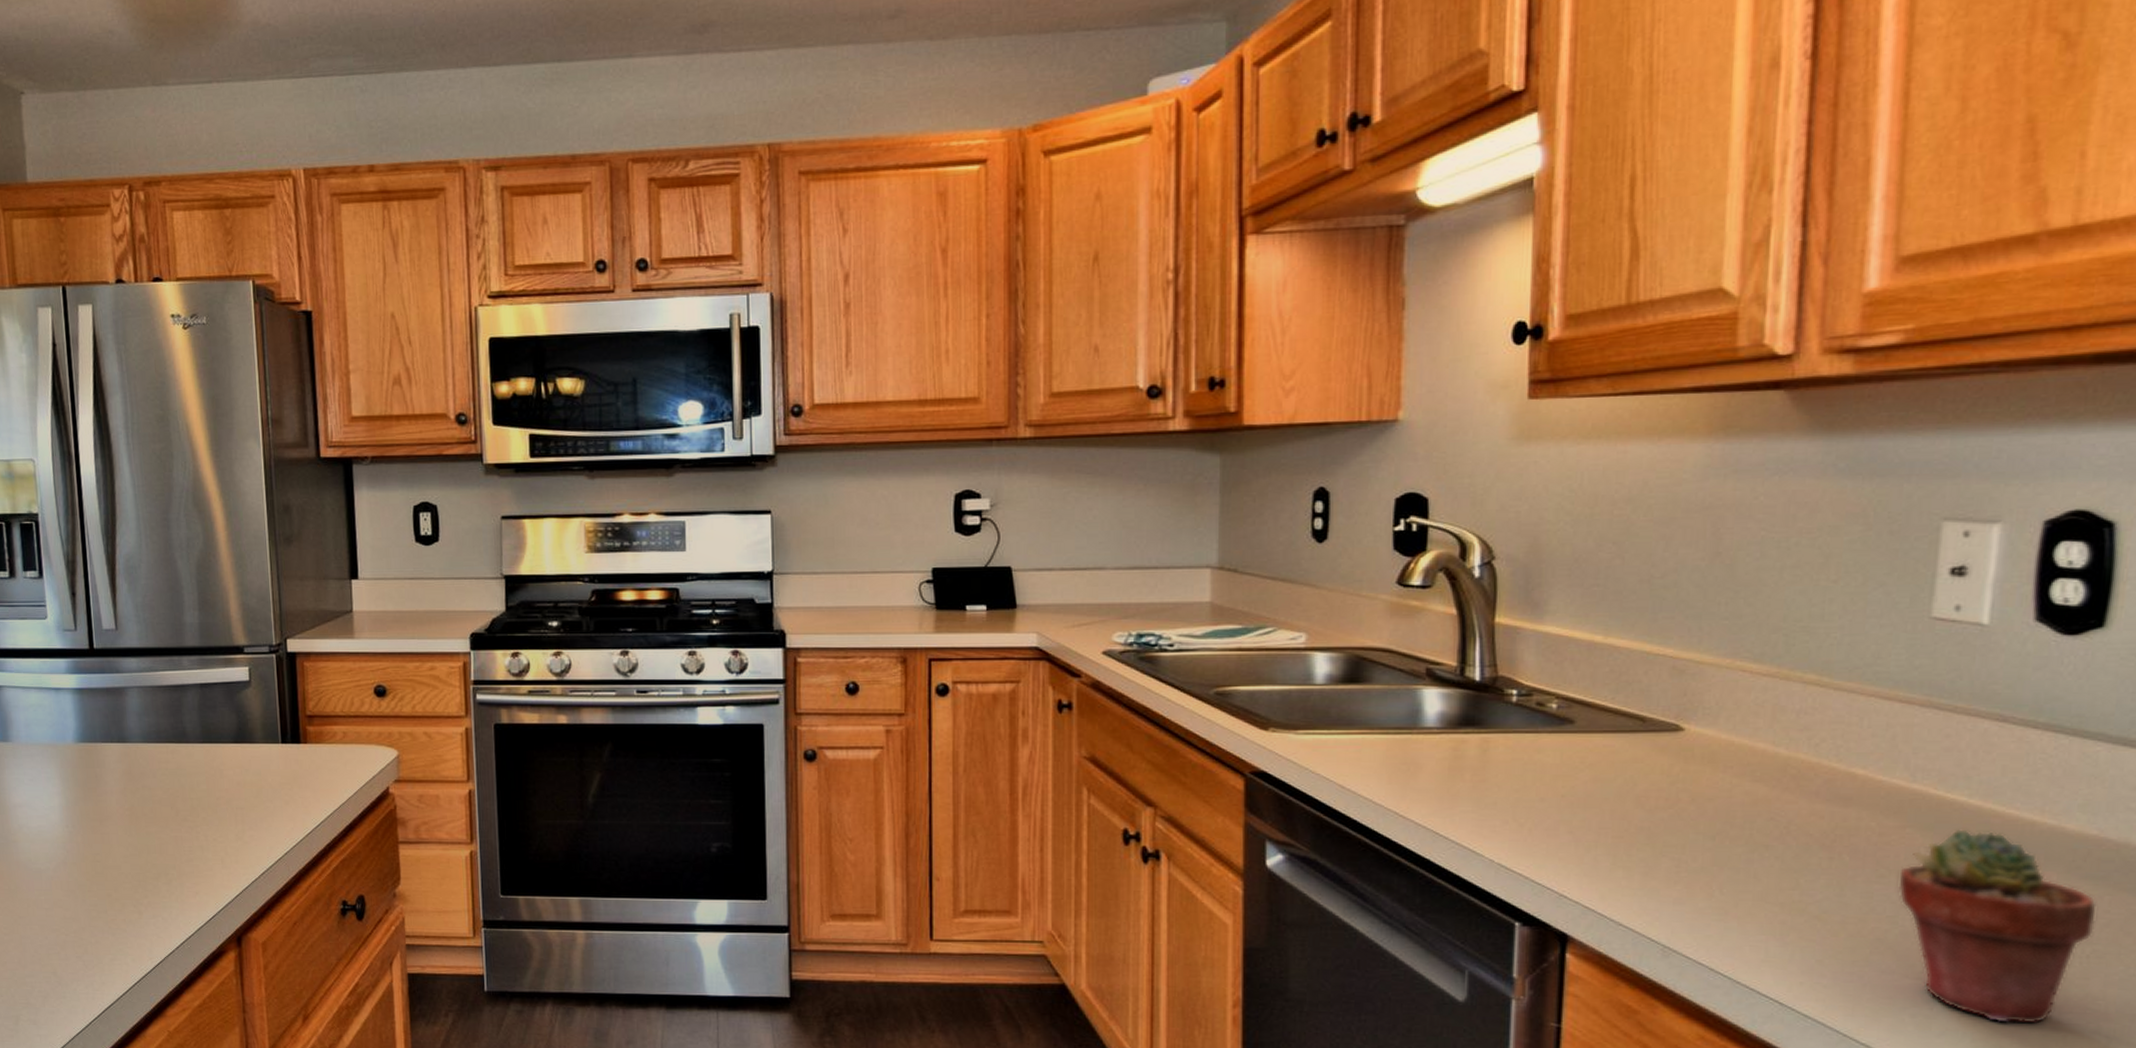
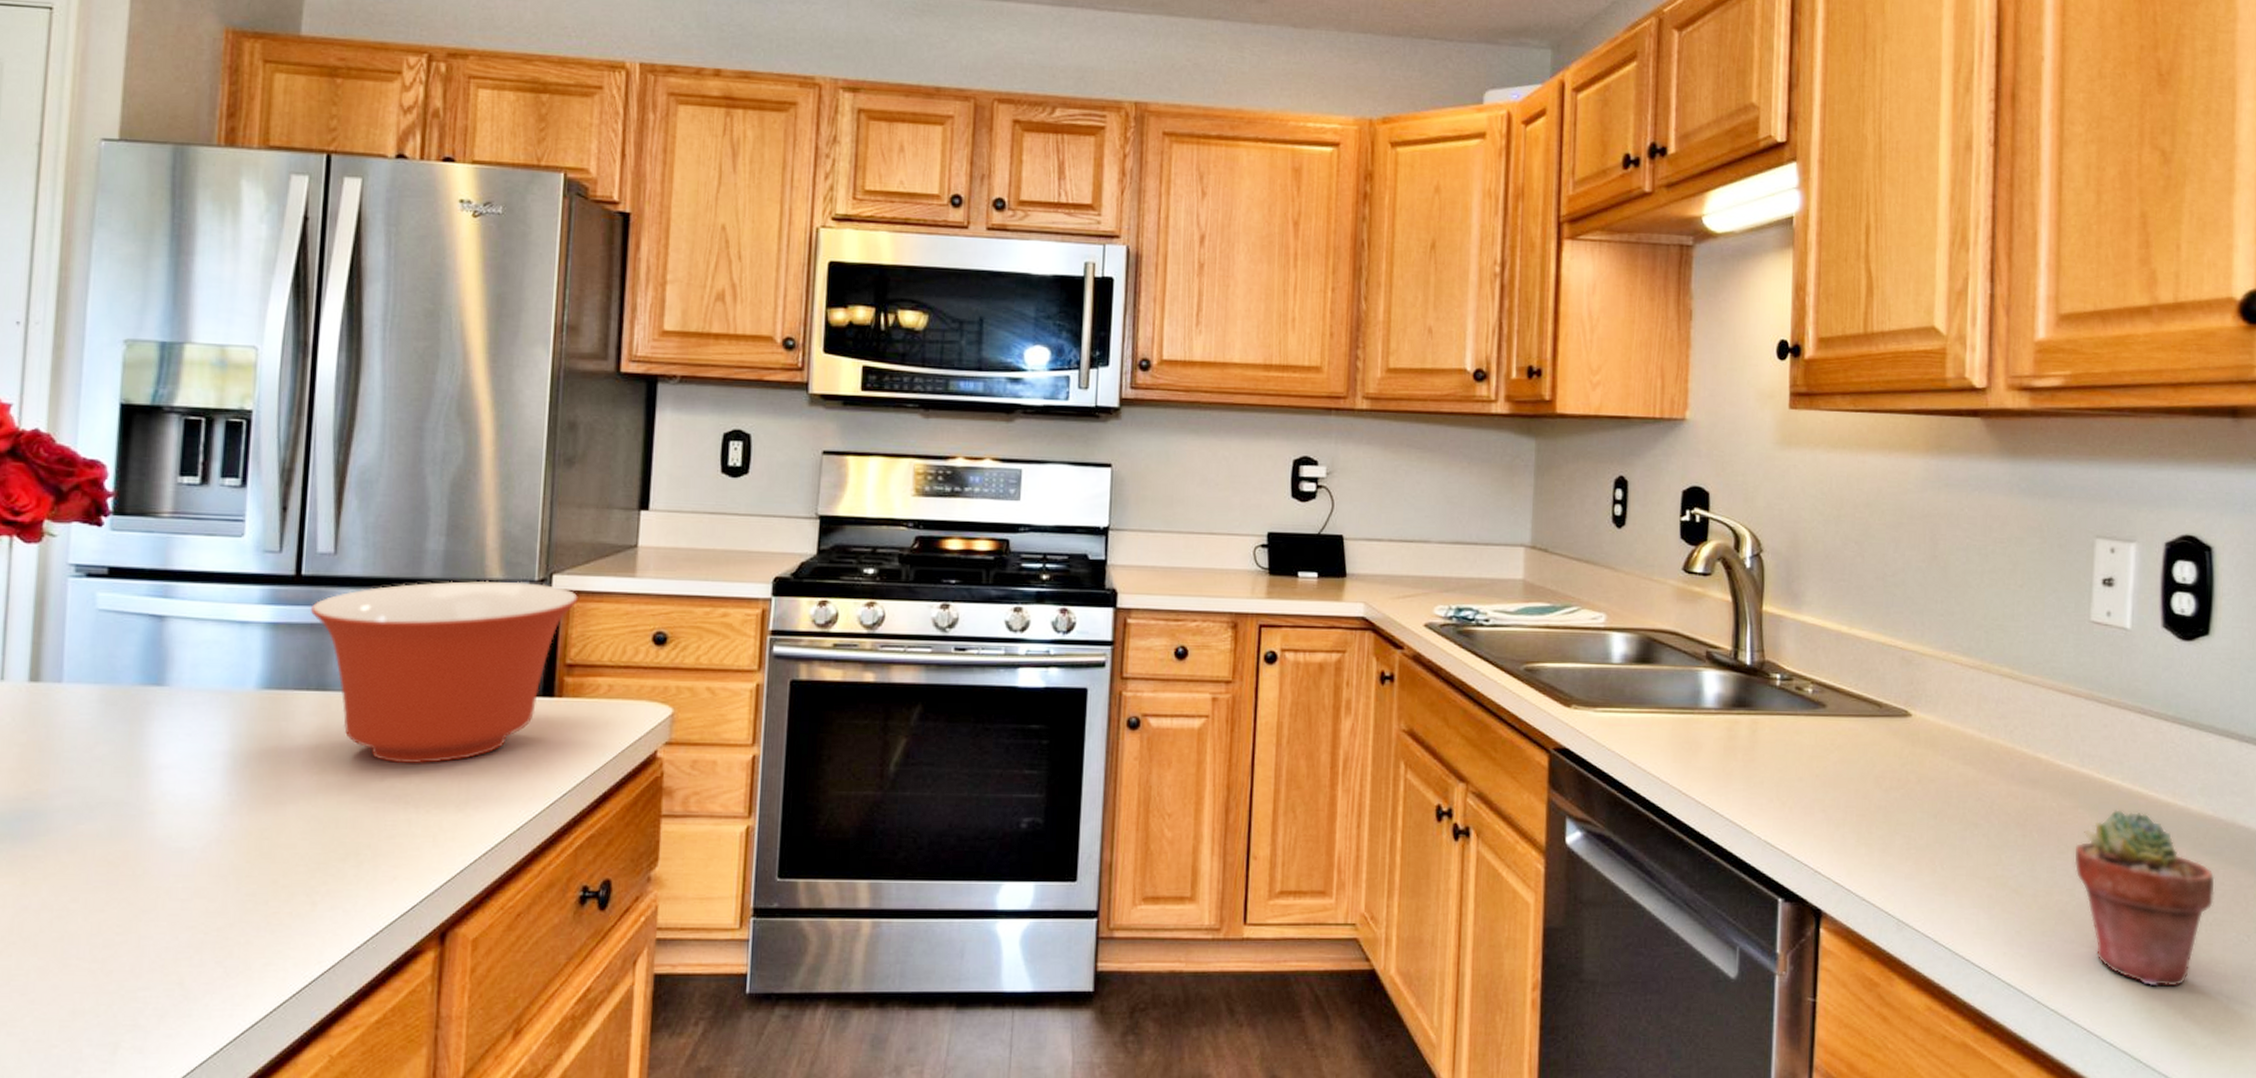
mixing bowl: none [105,646,310,801] -> present [311,580,578,764]

